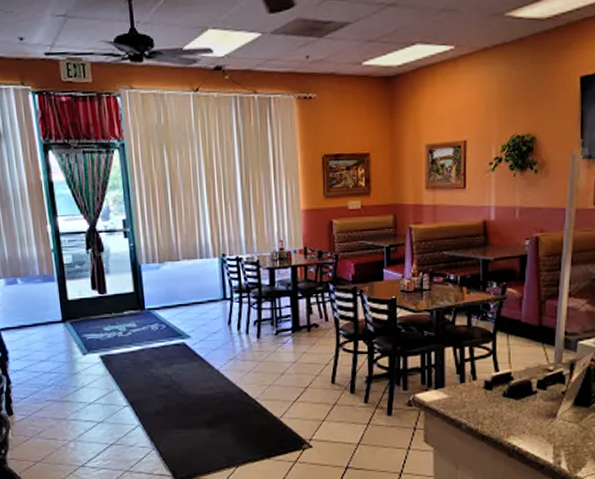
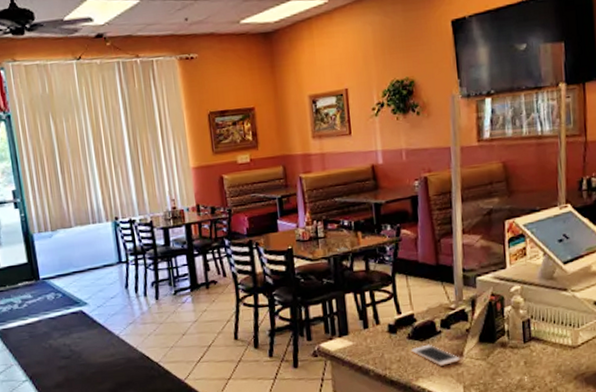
cell phone: none [504,403,554,425] -> present [410,344,461,366]

